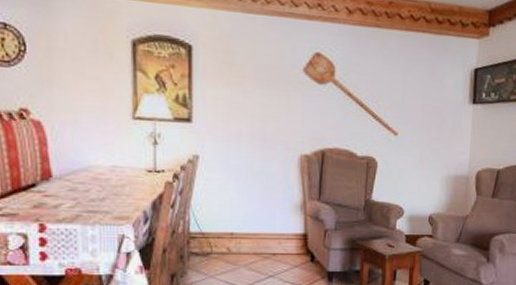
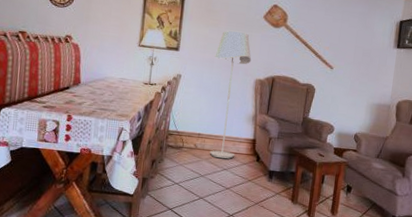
floor lamp: none [242,90,293,263] -> present [209,31,252,159]

